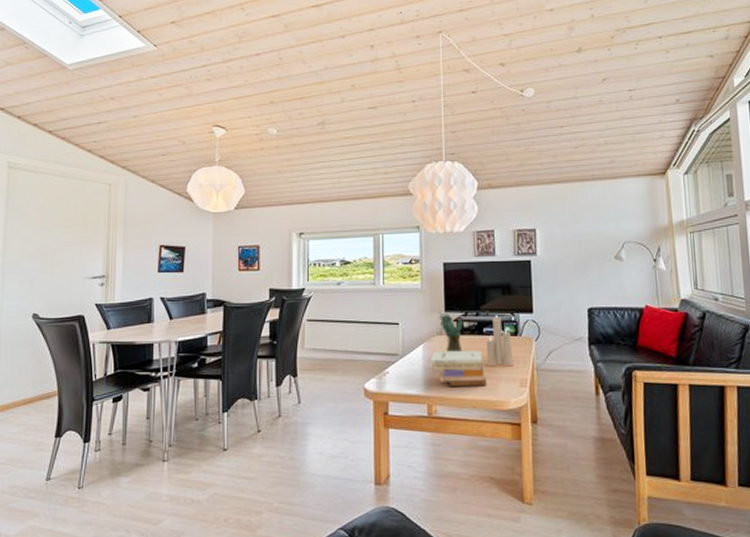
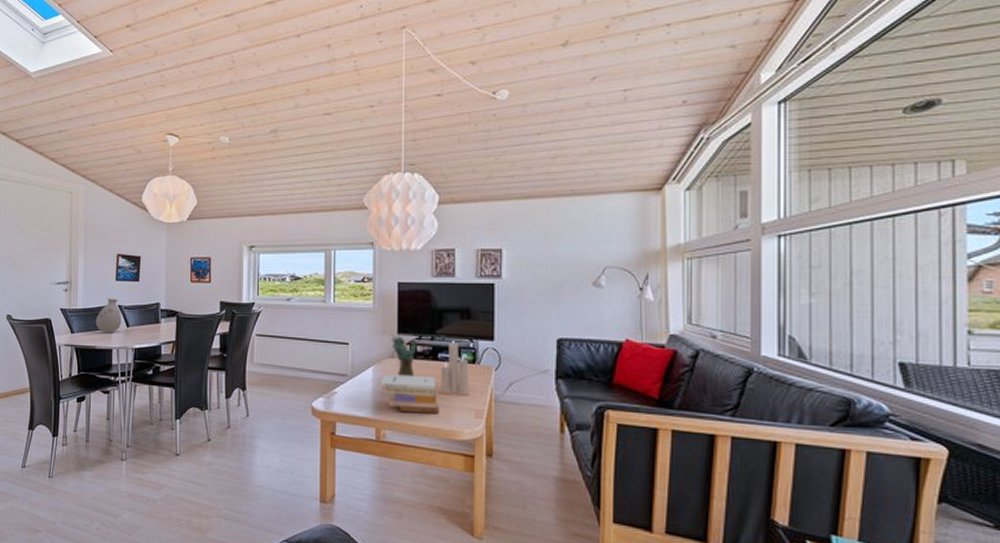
vase: none [134,291,165,327] -> present [95,299,122,334]

